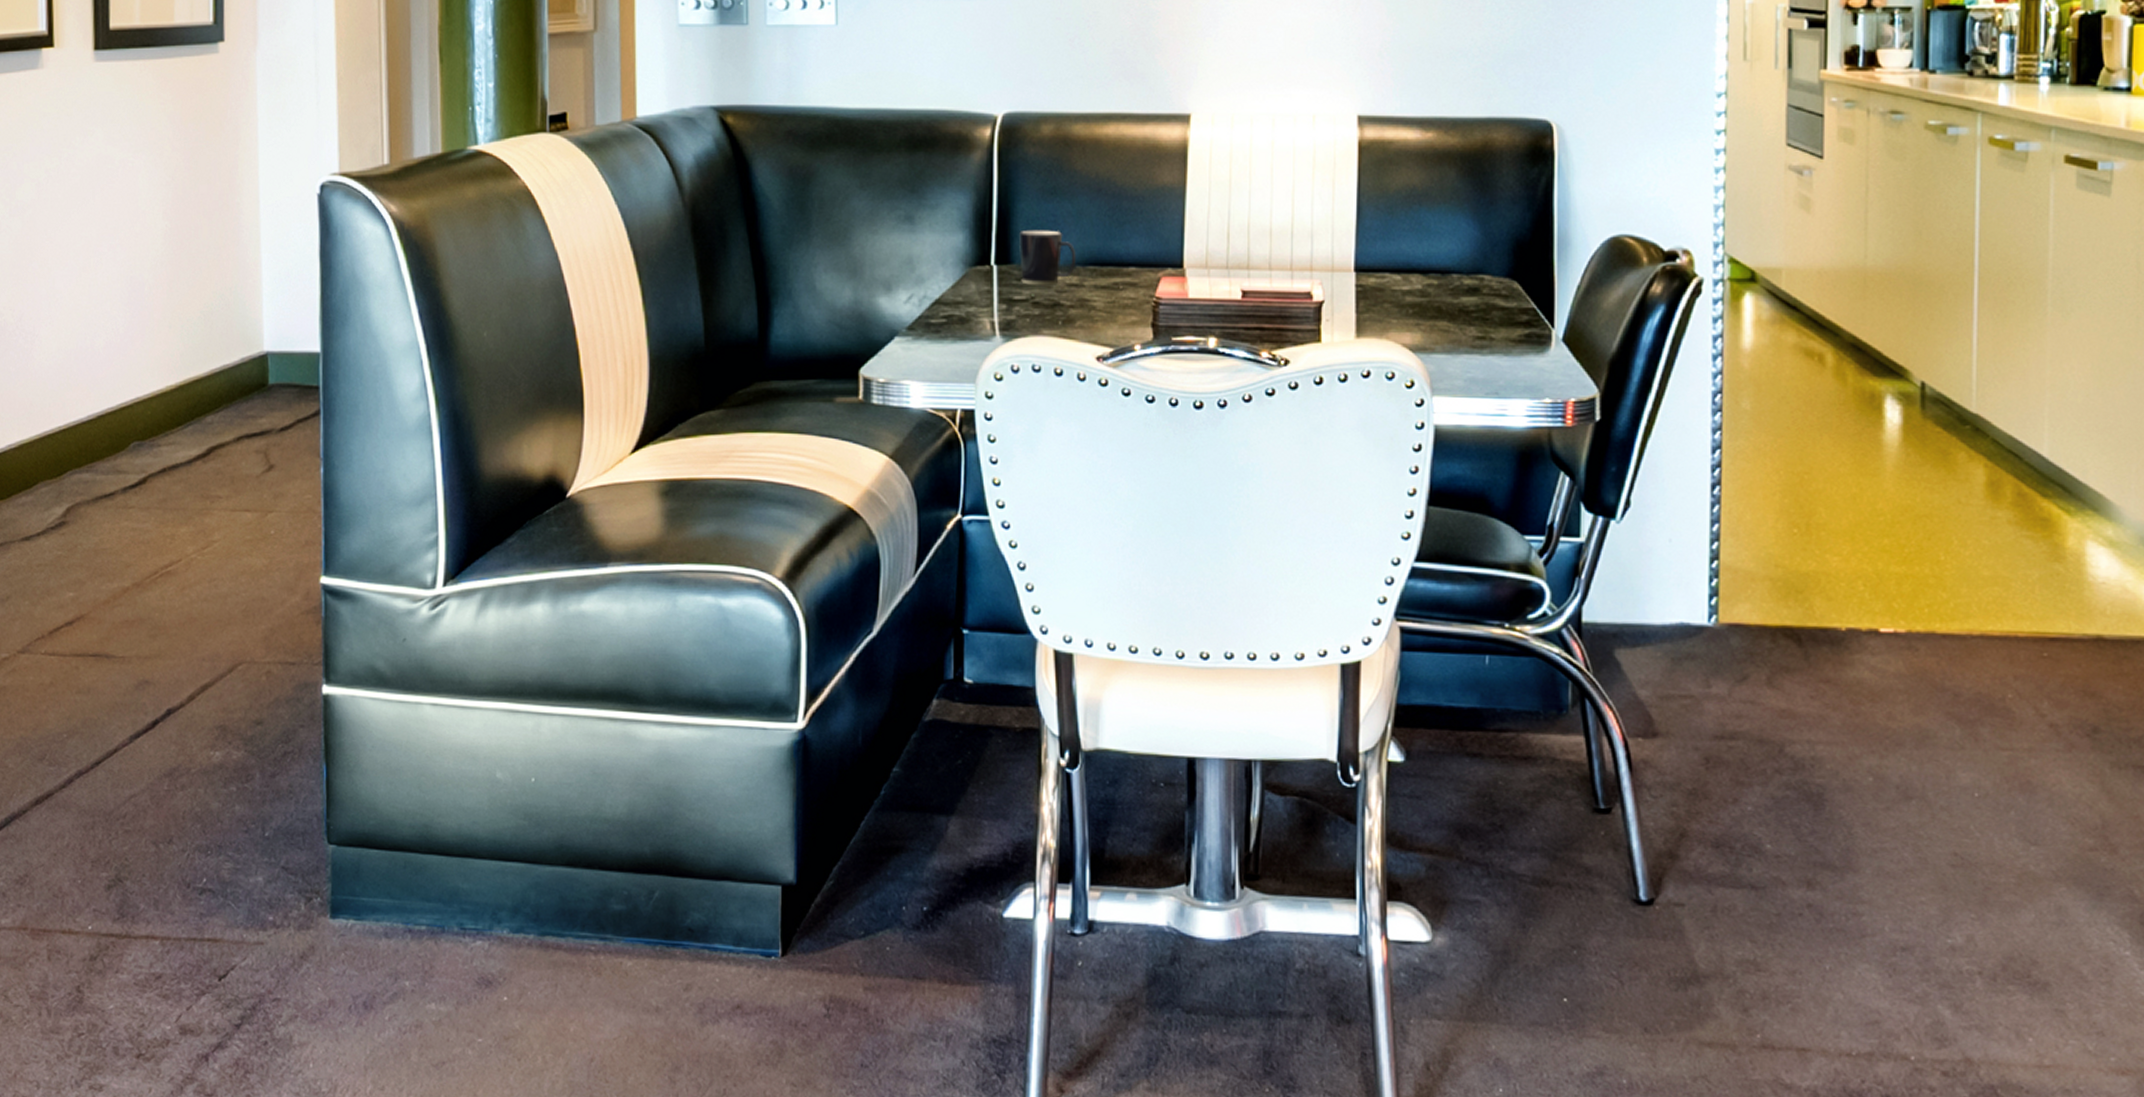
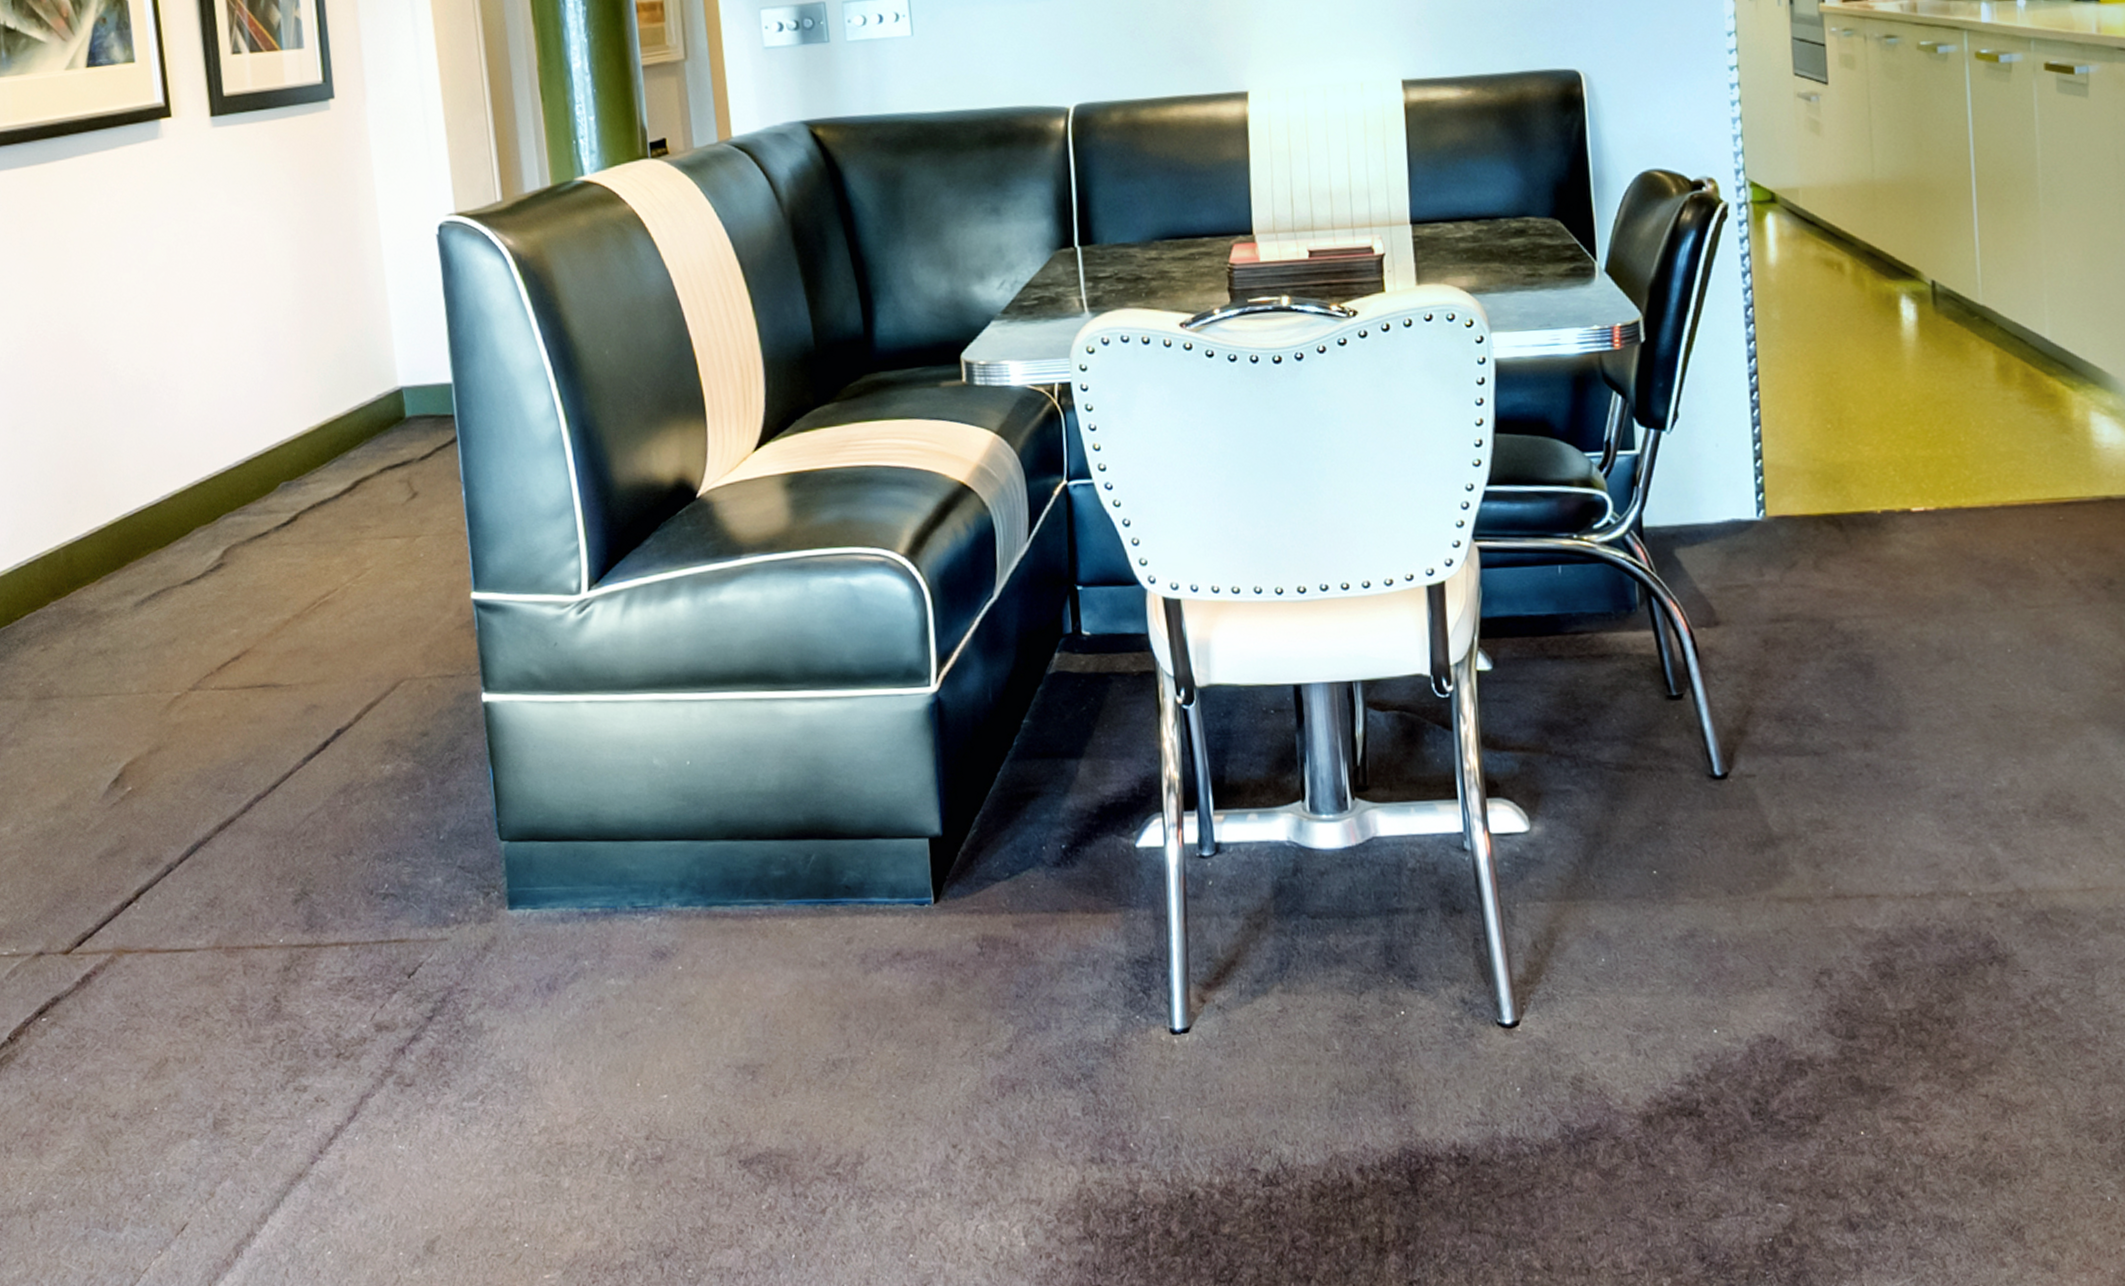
mug: present [1019,229,1077,287] -> none [1098,209,1154,263]

